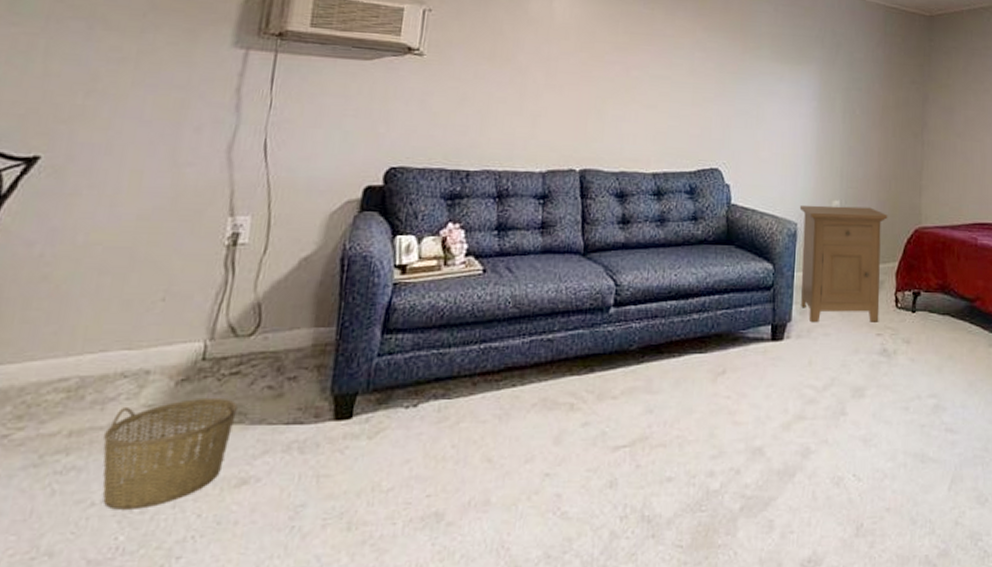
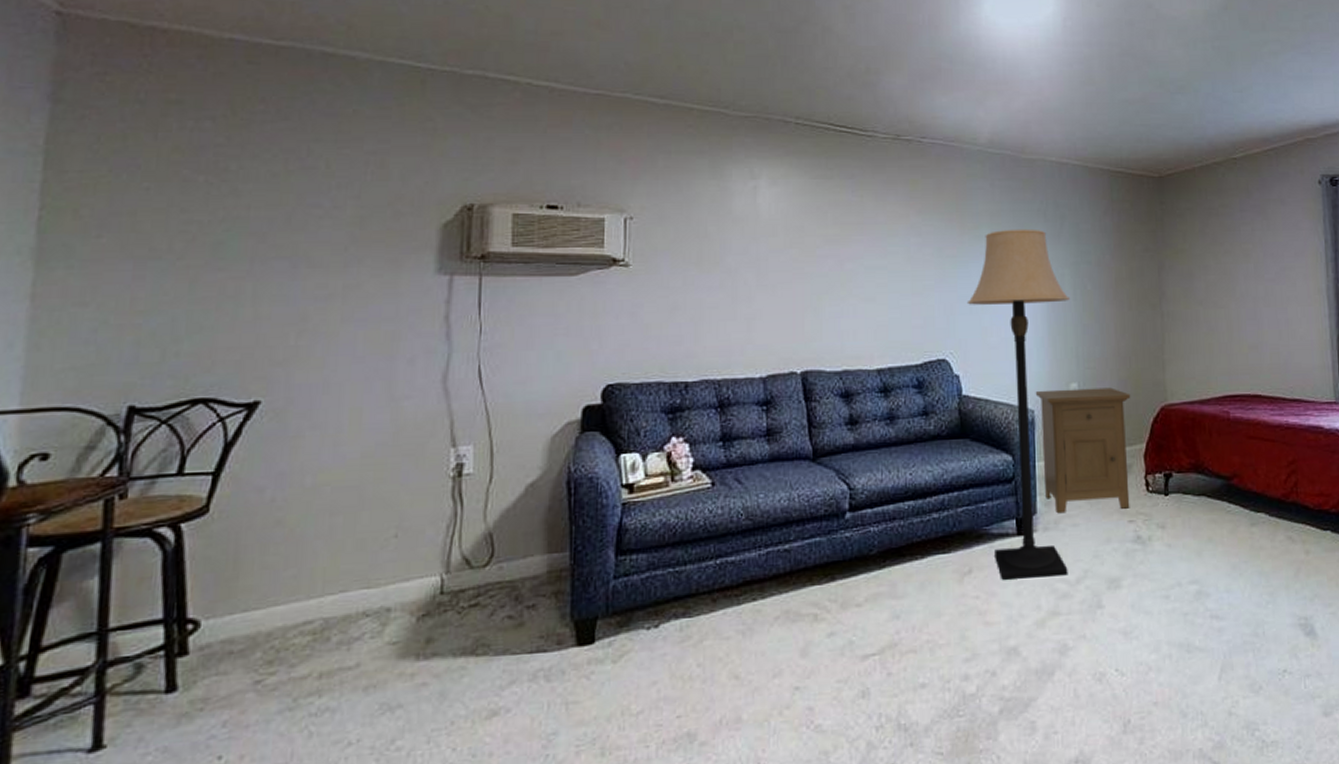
basket: present [102,397,239,510] -> none [353,630,481,748]
lamp: none [742,52,839,382] -> present [966,228,1070,580]

